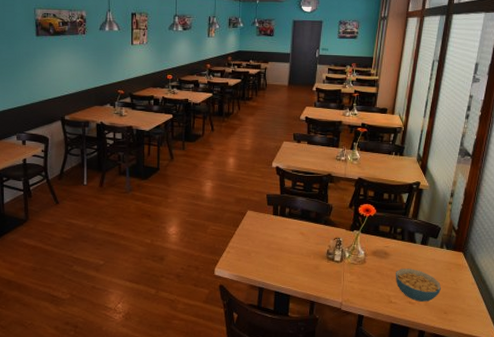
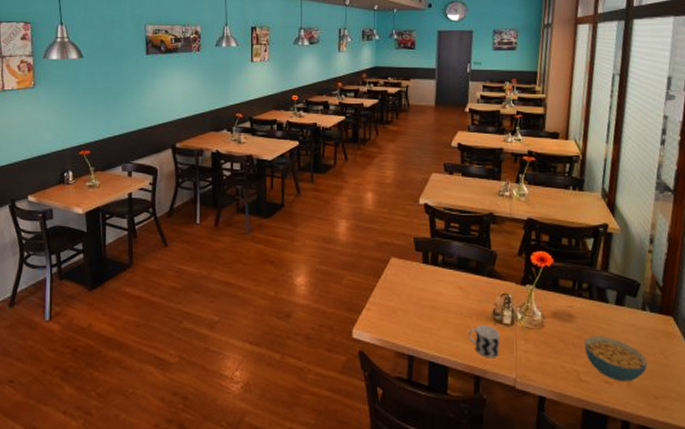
cup: none [307,262,331,288] -> present [468,324,500,359]

